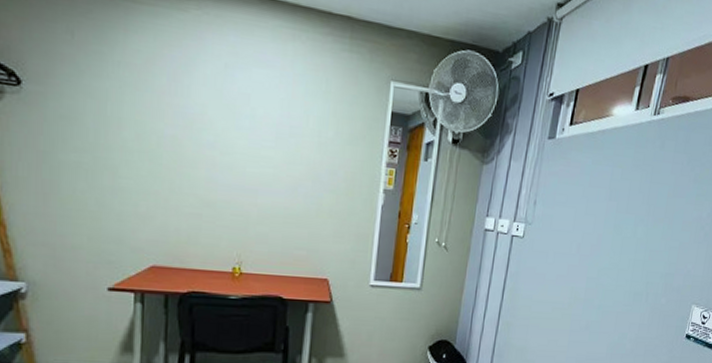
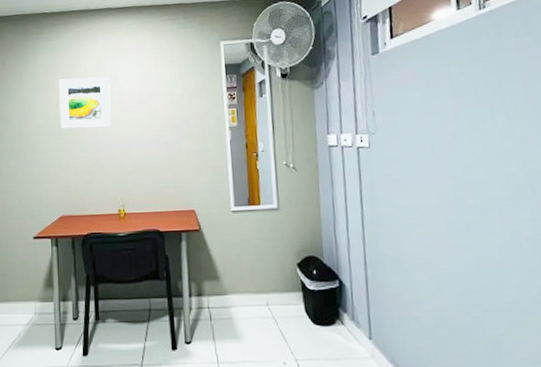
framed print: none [160,79,239,161] -> present [59,76,111,129]

